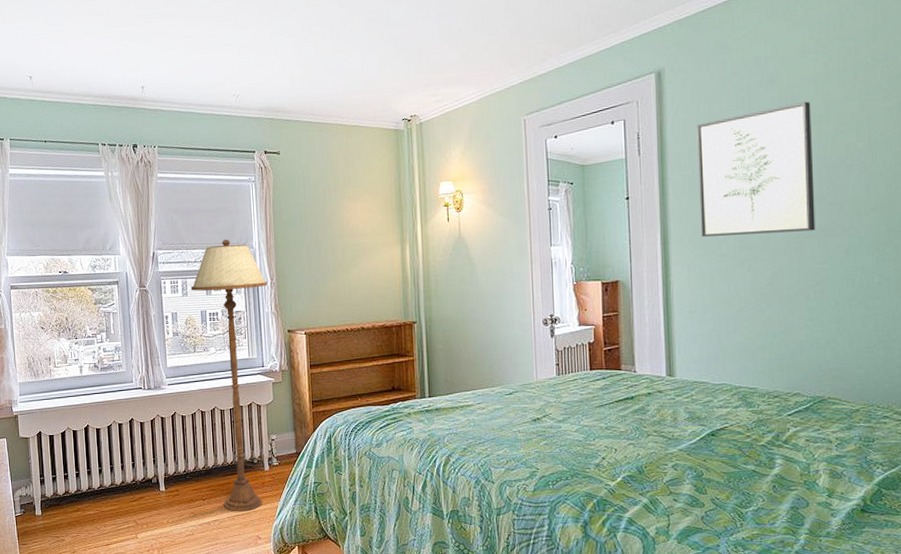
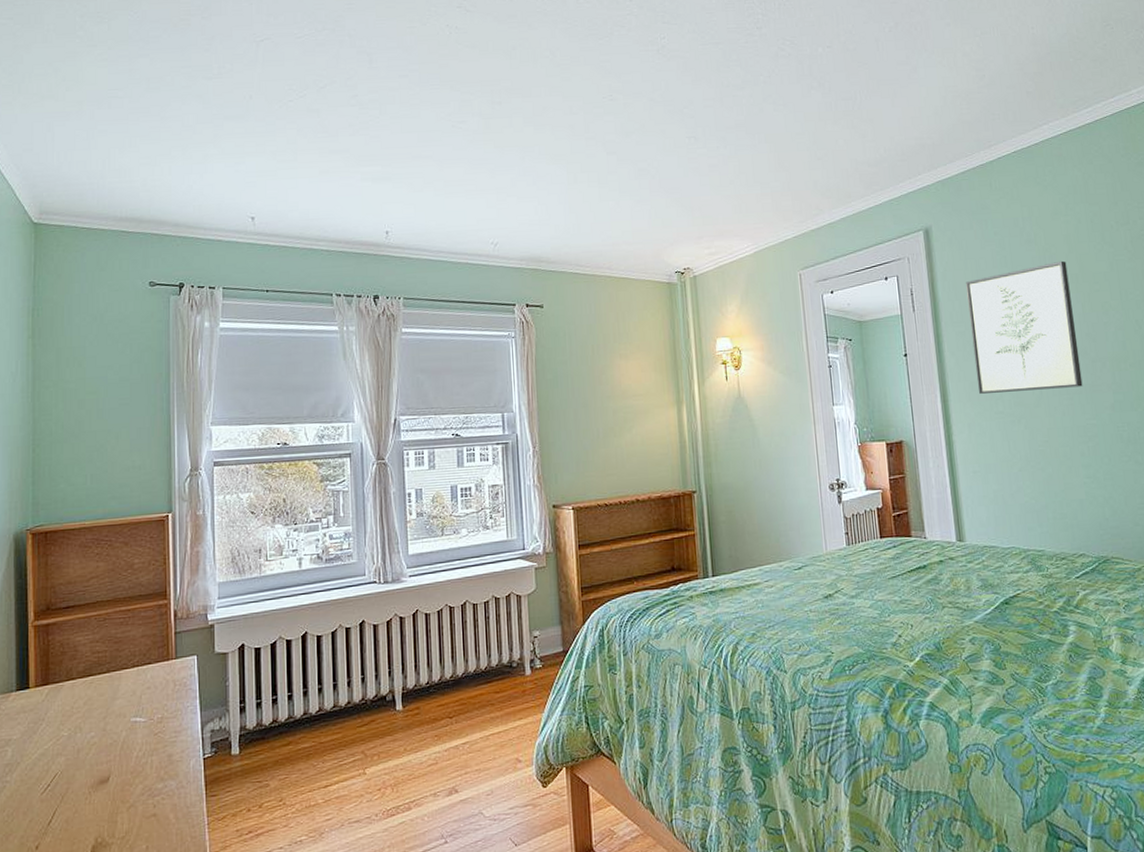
floor lamp: present [190,240,267,512] -> none [439,403,529,731]

